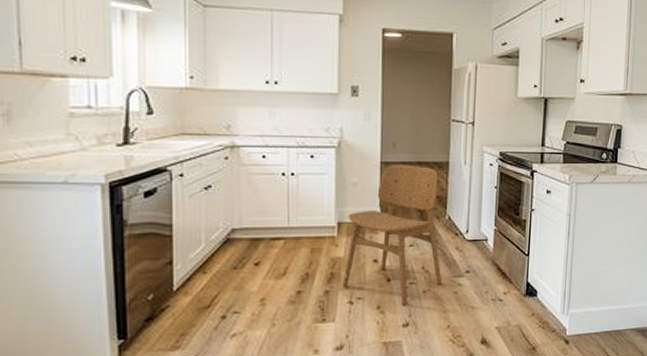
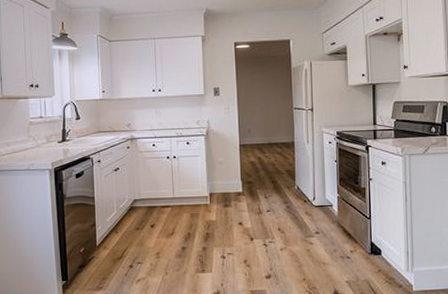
dining chair: present [342,164,443,306] -> none [216,146,296,261]

